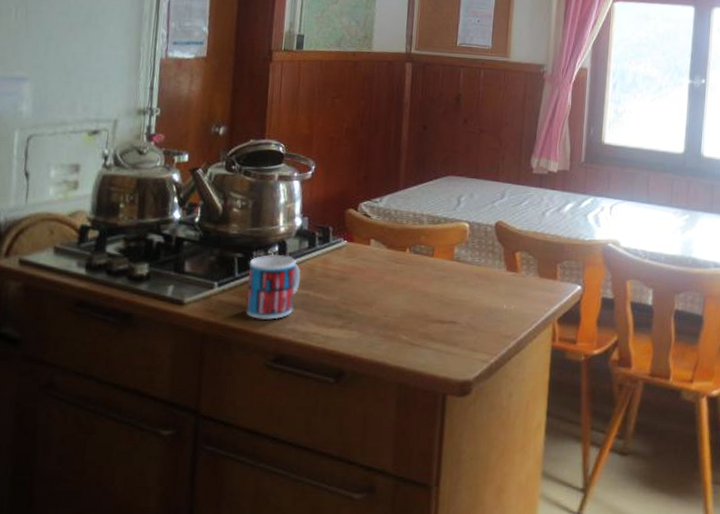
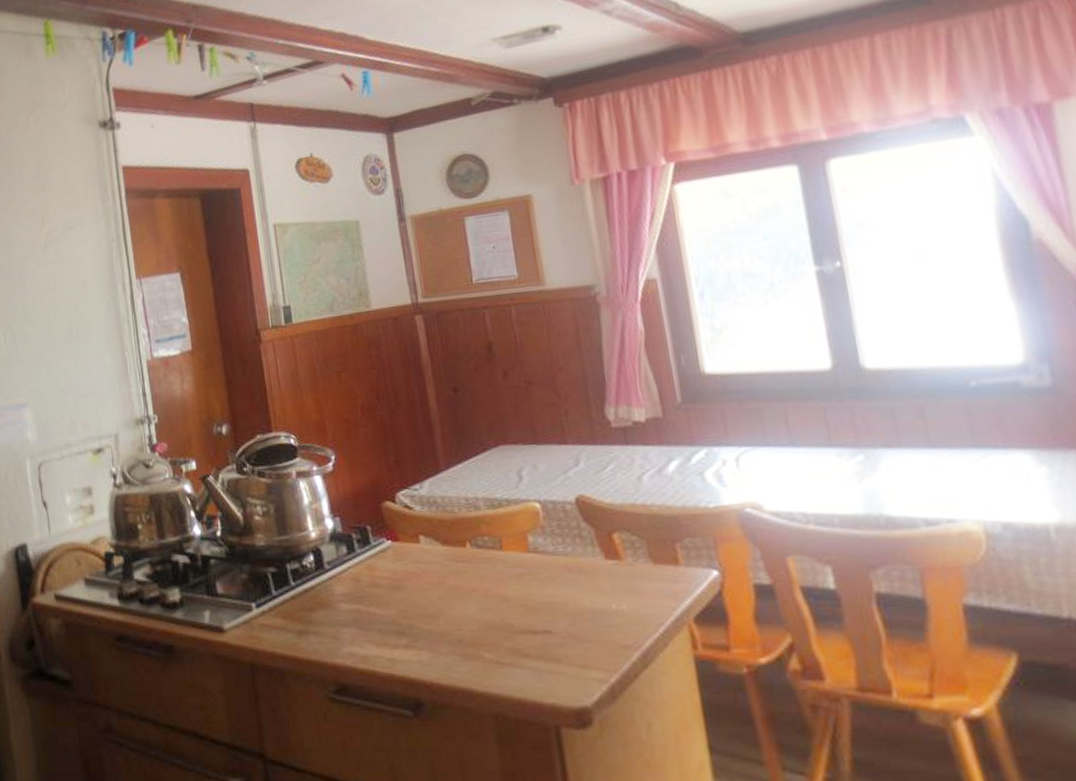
mug: present [245,255,301,320] -> none [284,565,347,643]

